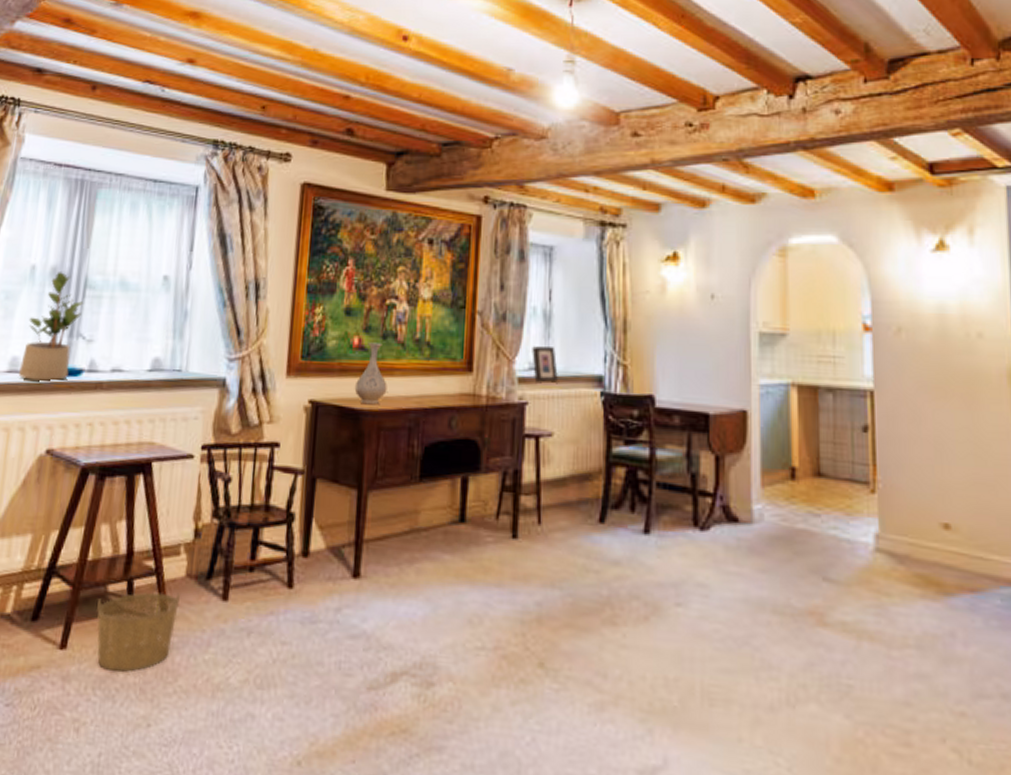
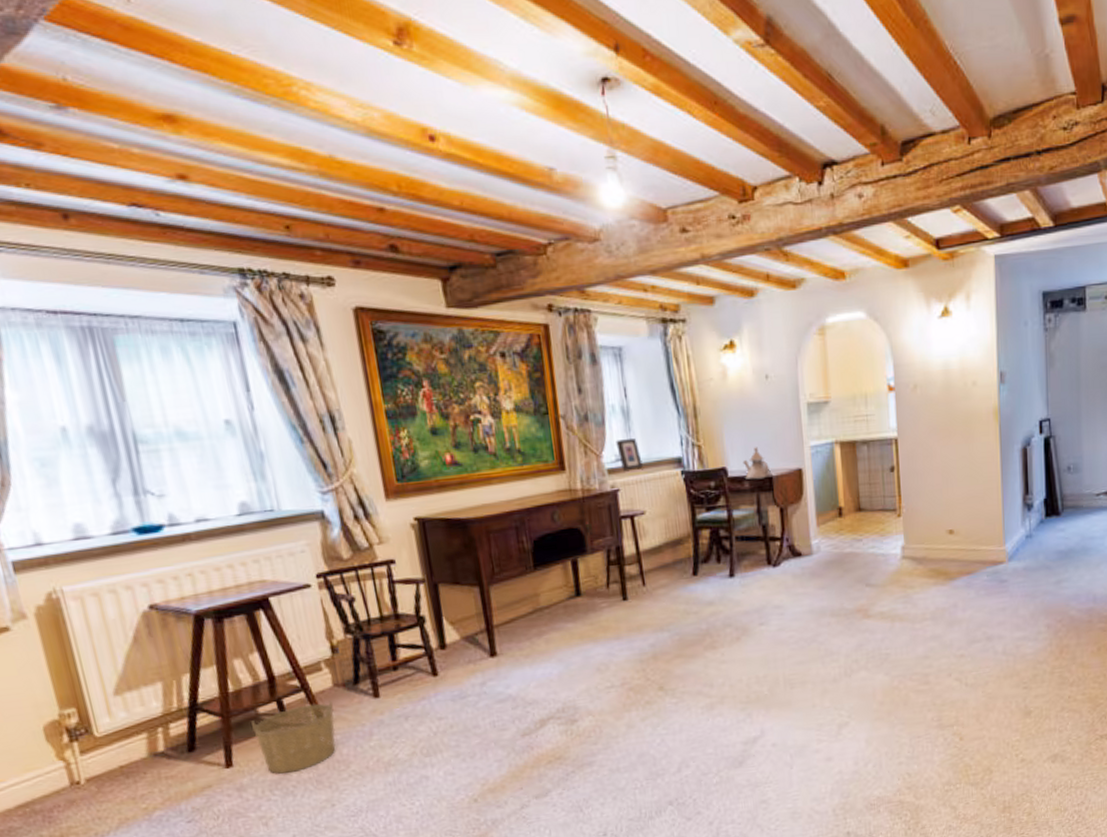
potted plant: present [18,272,84,381] -> none [79,430,148,544]
vase: present [354,342,387,405] -> none [456,456,489,514]
teapot: none [674,376,711,417] -> present [742,447,774,481]

